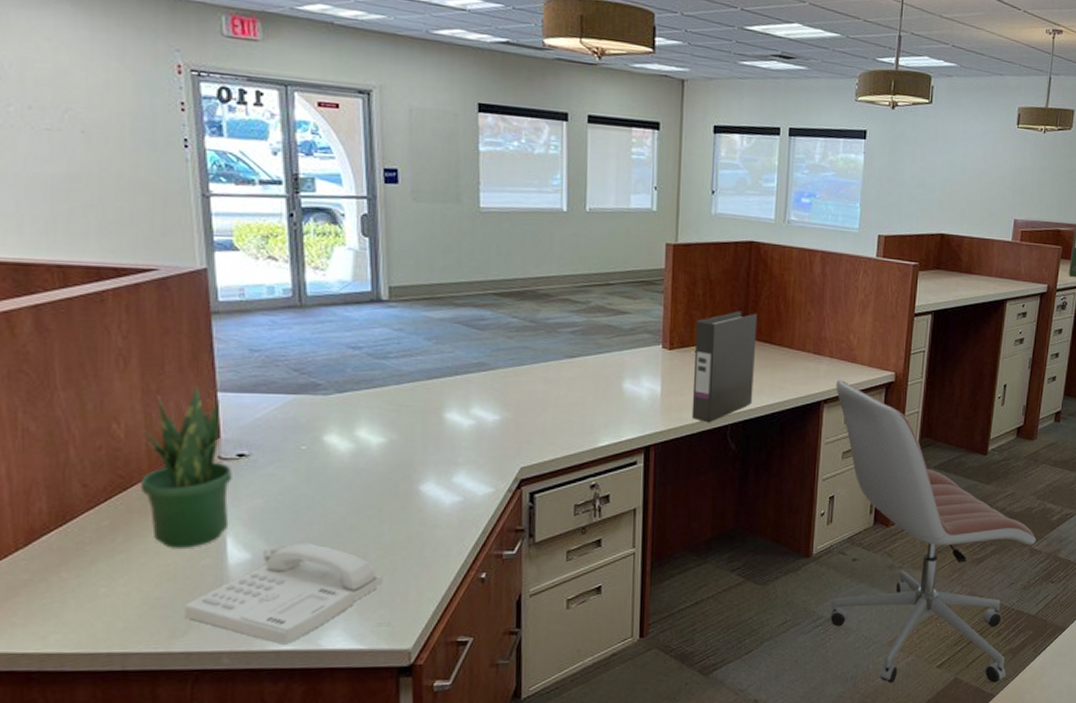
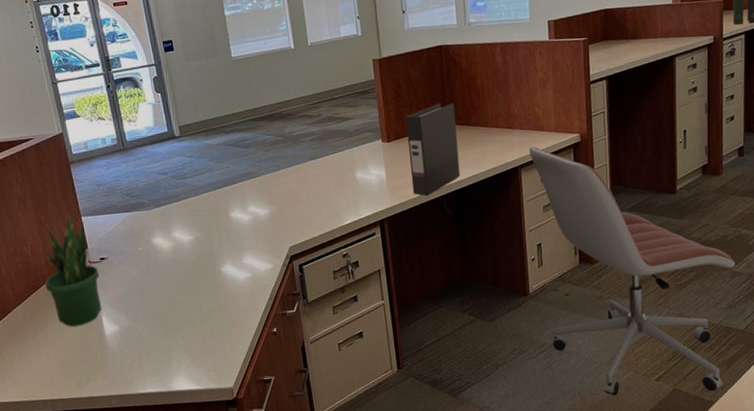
telephone: present [185,541,383,645] -> none [84,314,207,389]

